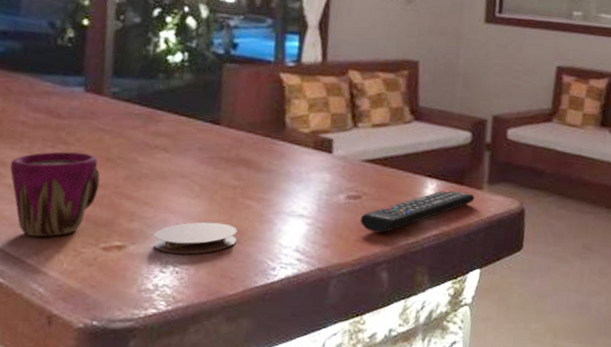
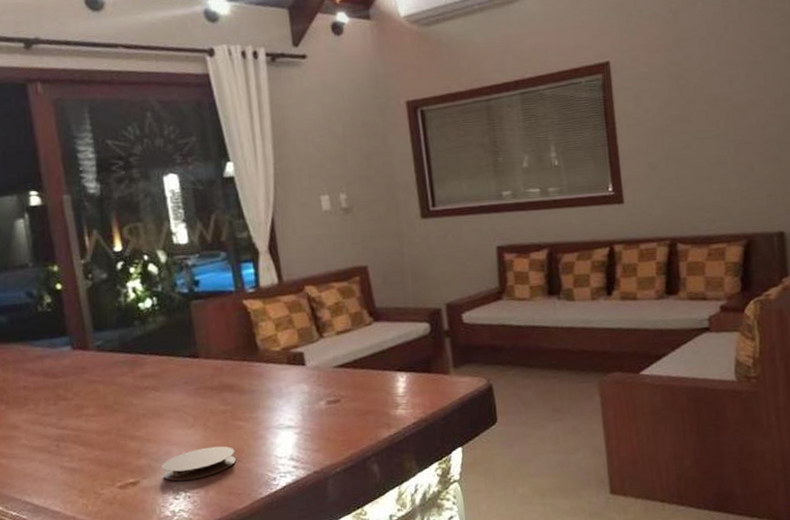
cup: present [9,151,100,237] -> none [21,405,104,488]
remote control: present [360,189,475,233] -> none [343,379,444,431]

